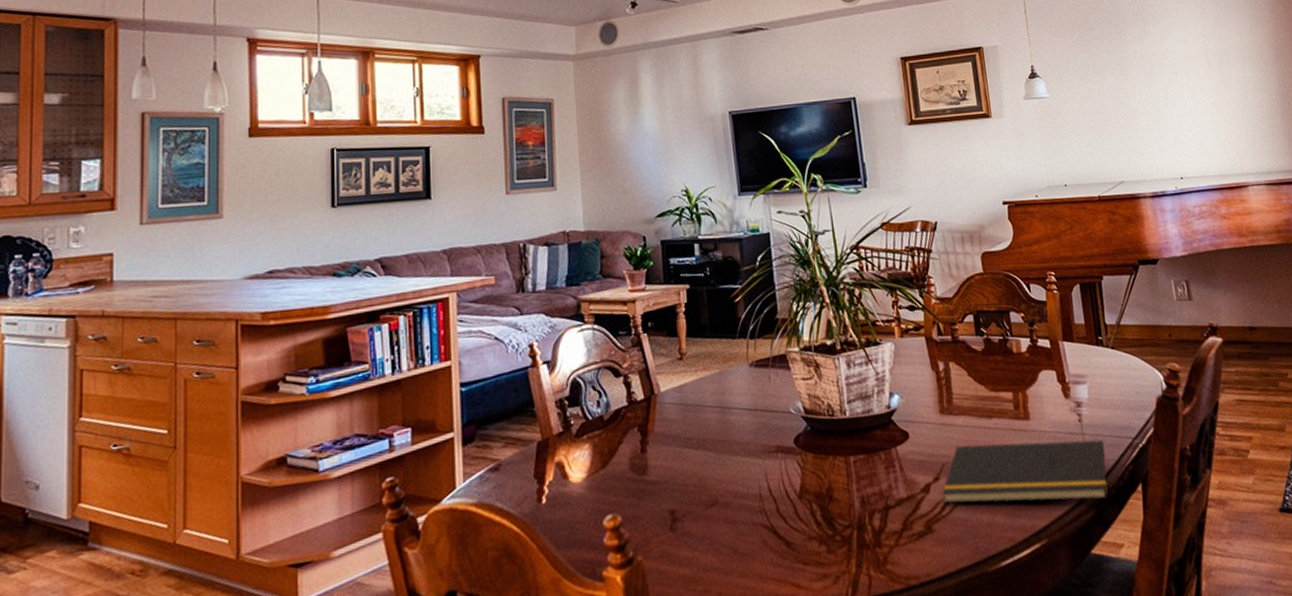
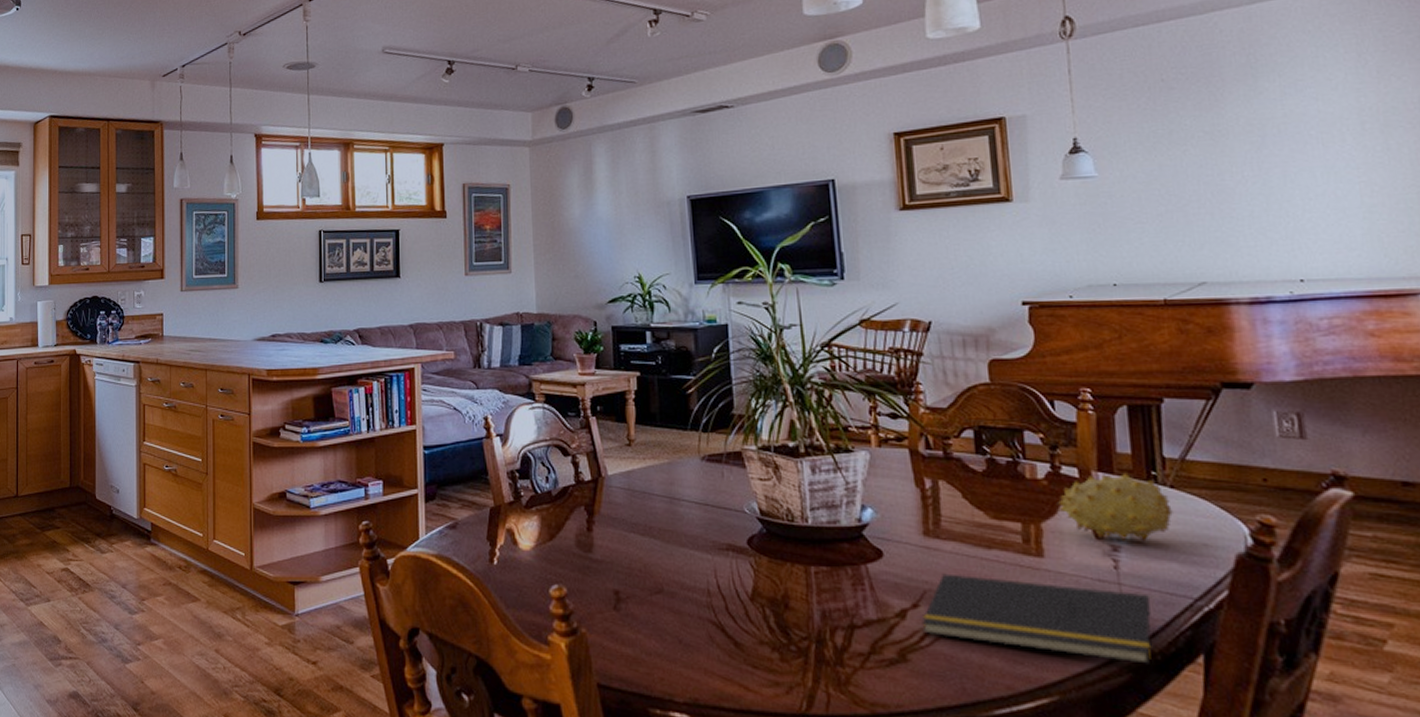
fruit: none [1036,340,1115,399] -> present [1057,472,1173,542]

